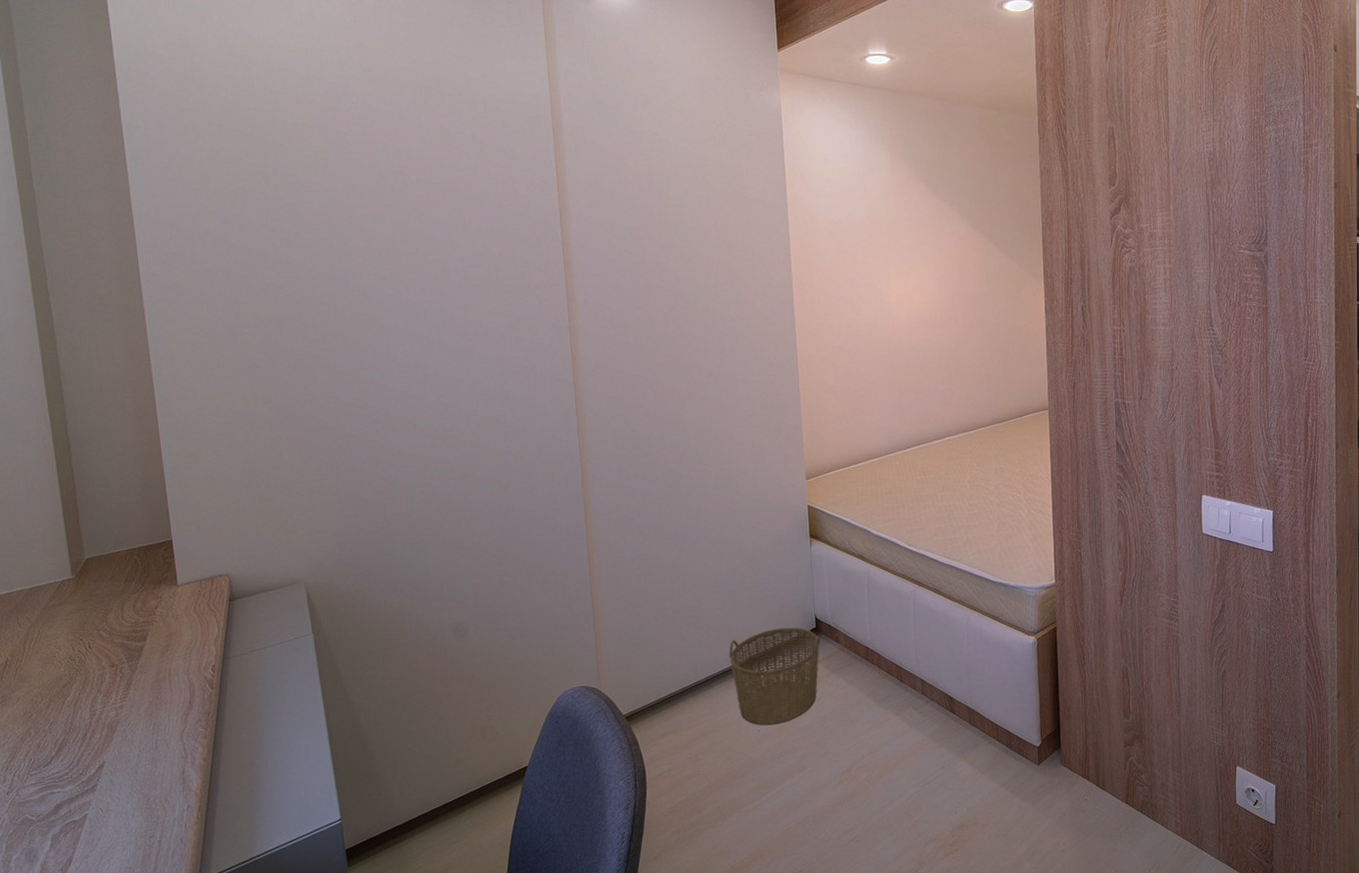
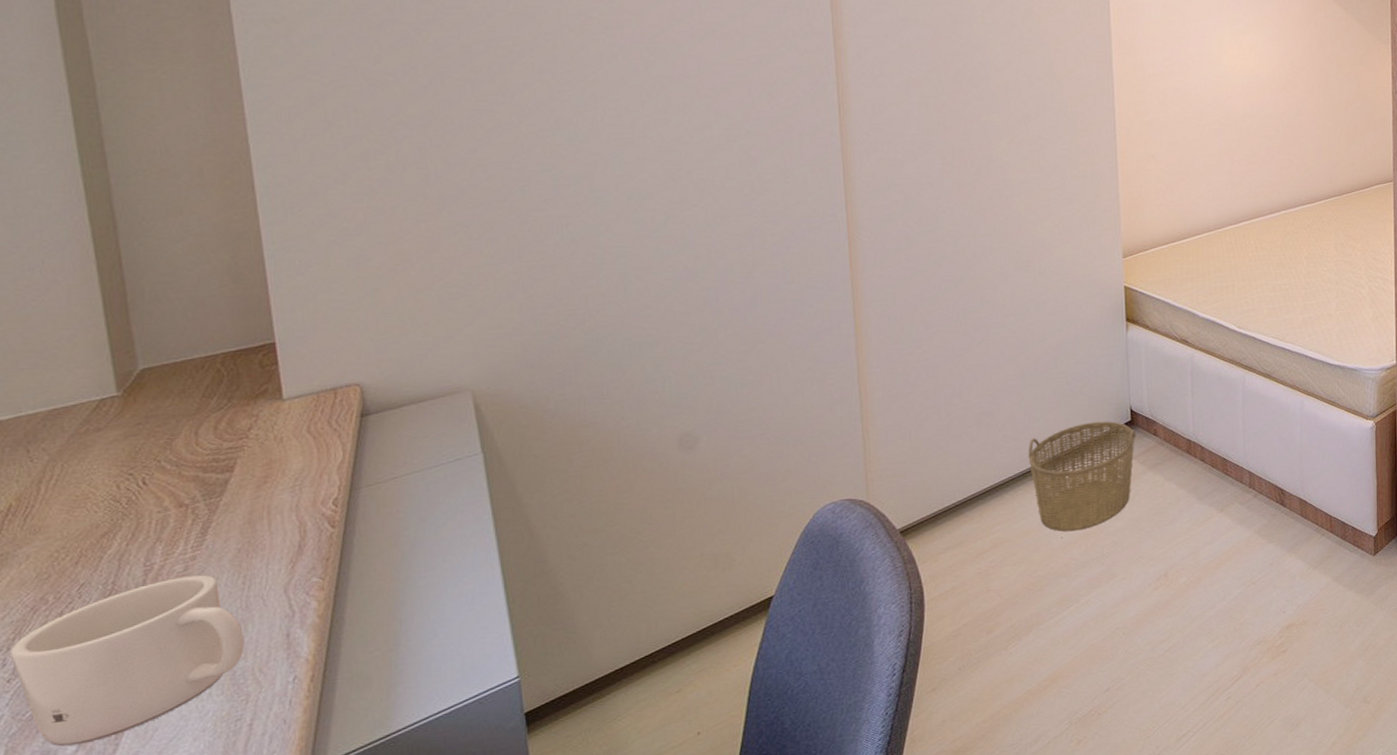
mug: none [9,720,155,847] -> present [11,574,245,747]

